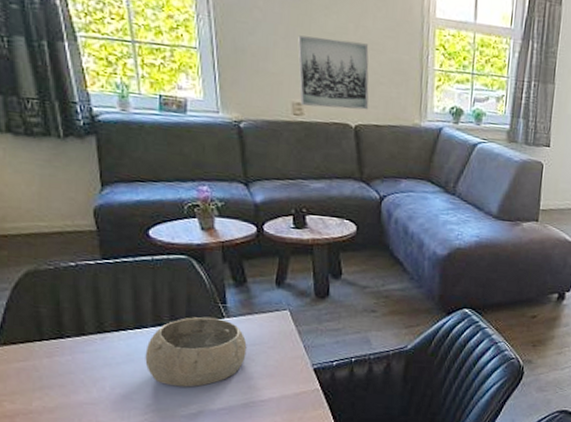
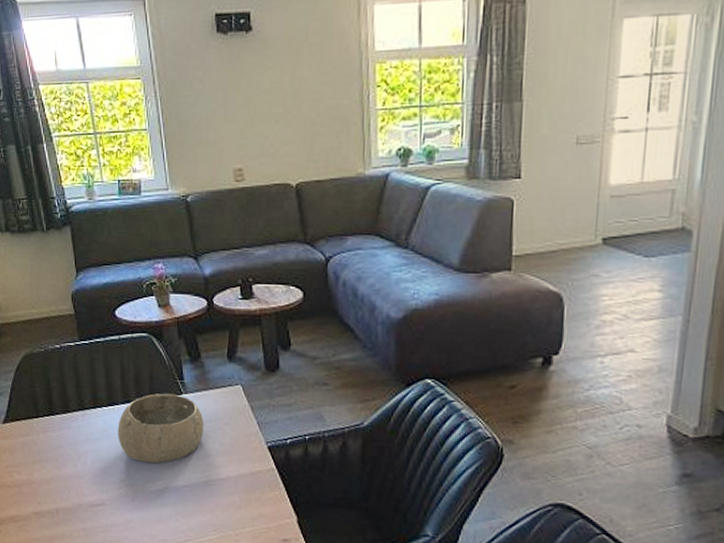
wall art: present [298,35,369,110] -> none [236,95,309,171]

